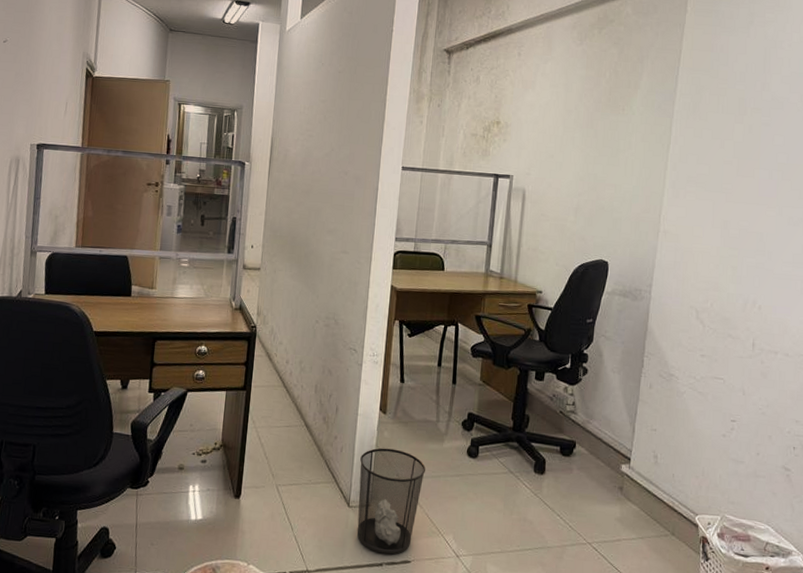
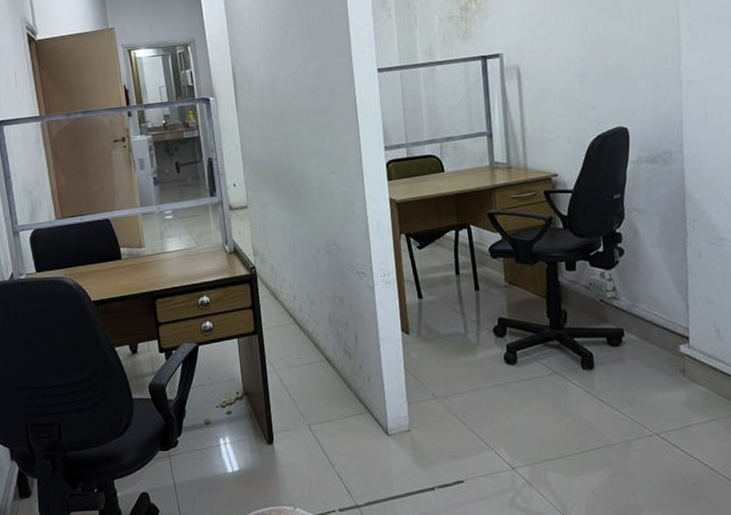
waste bin: present [357,448,425,555] -> none [390,368,462,478]

